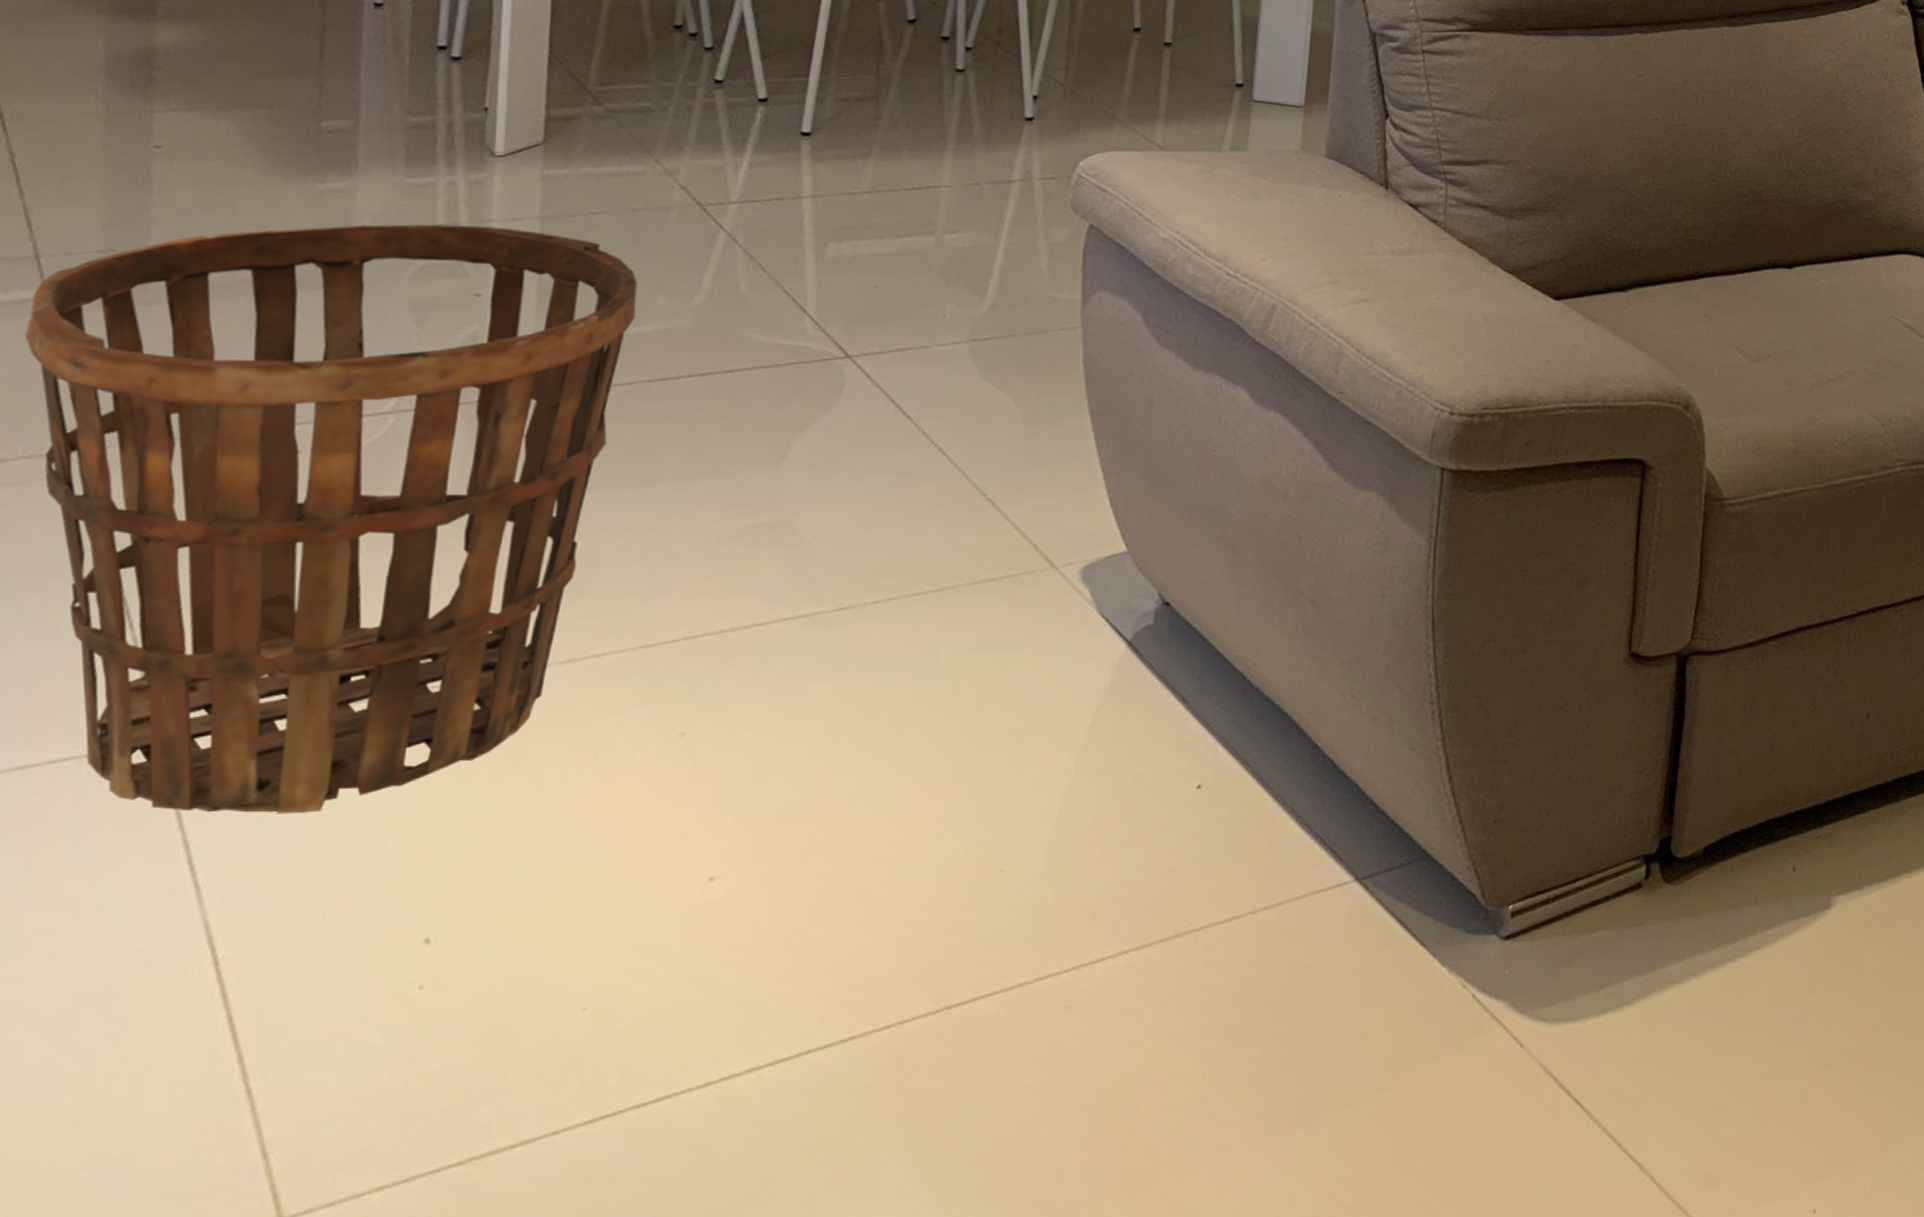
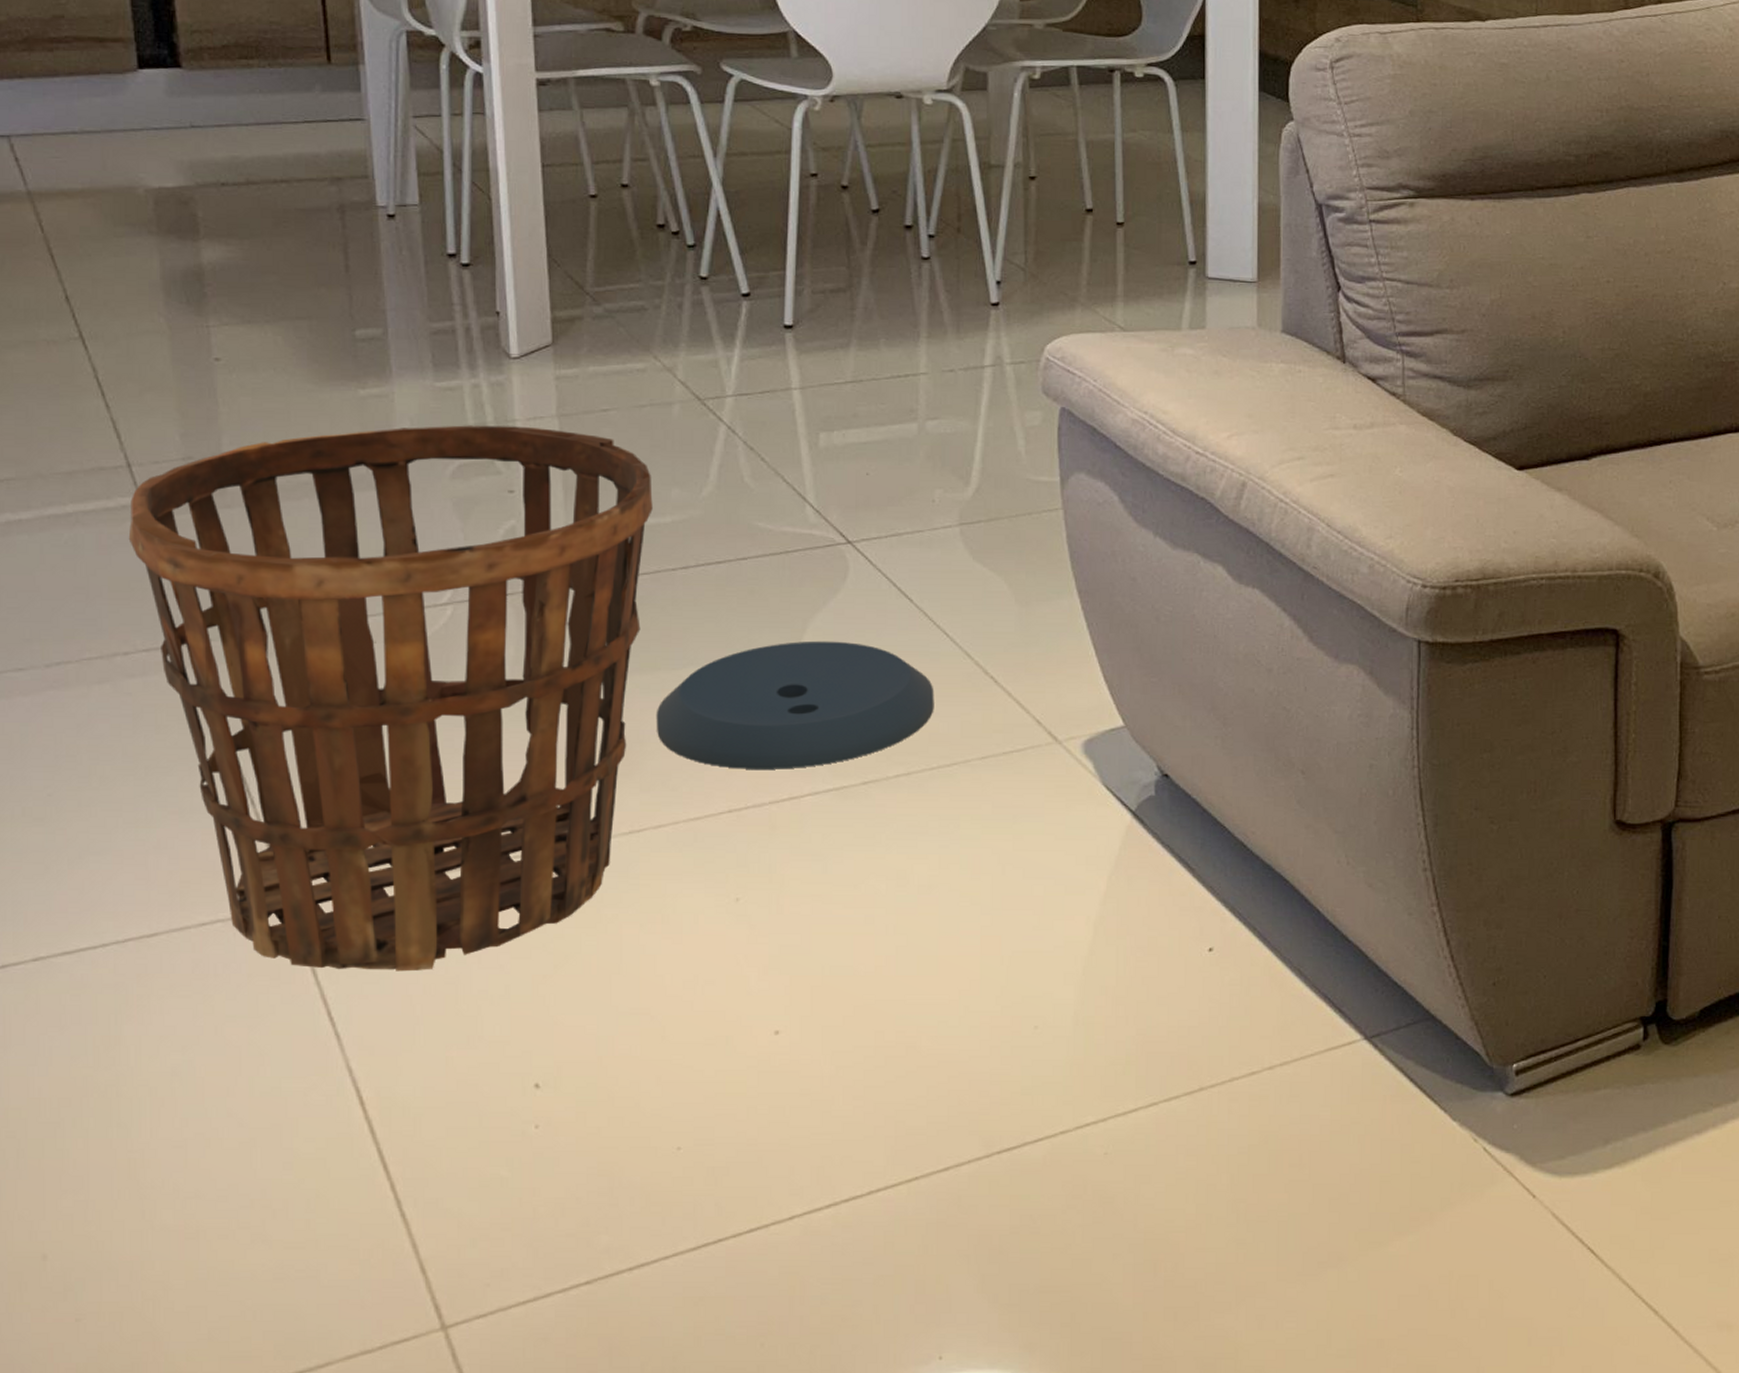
robot vacuum: none [612,458,926,594] -> present [656,640,934,769]

